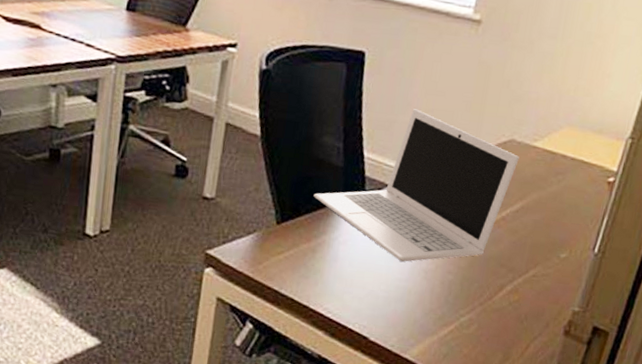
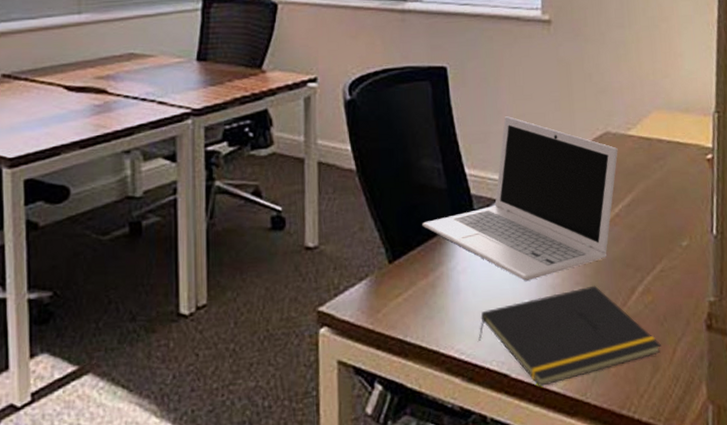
notepad: none [346,277,516,353] -> present [478,285,661,387]

